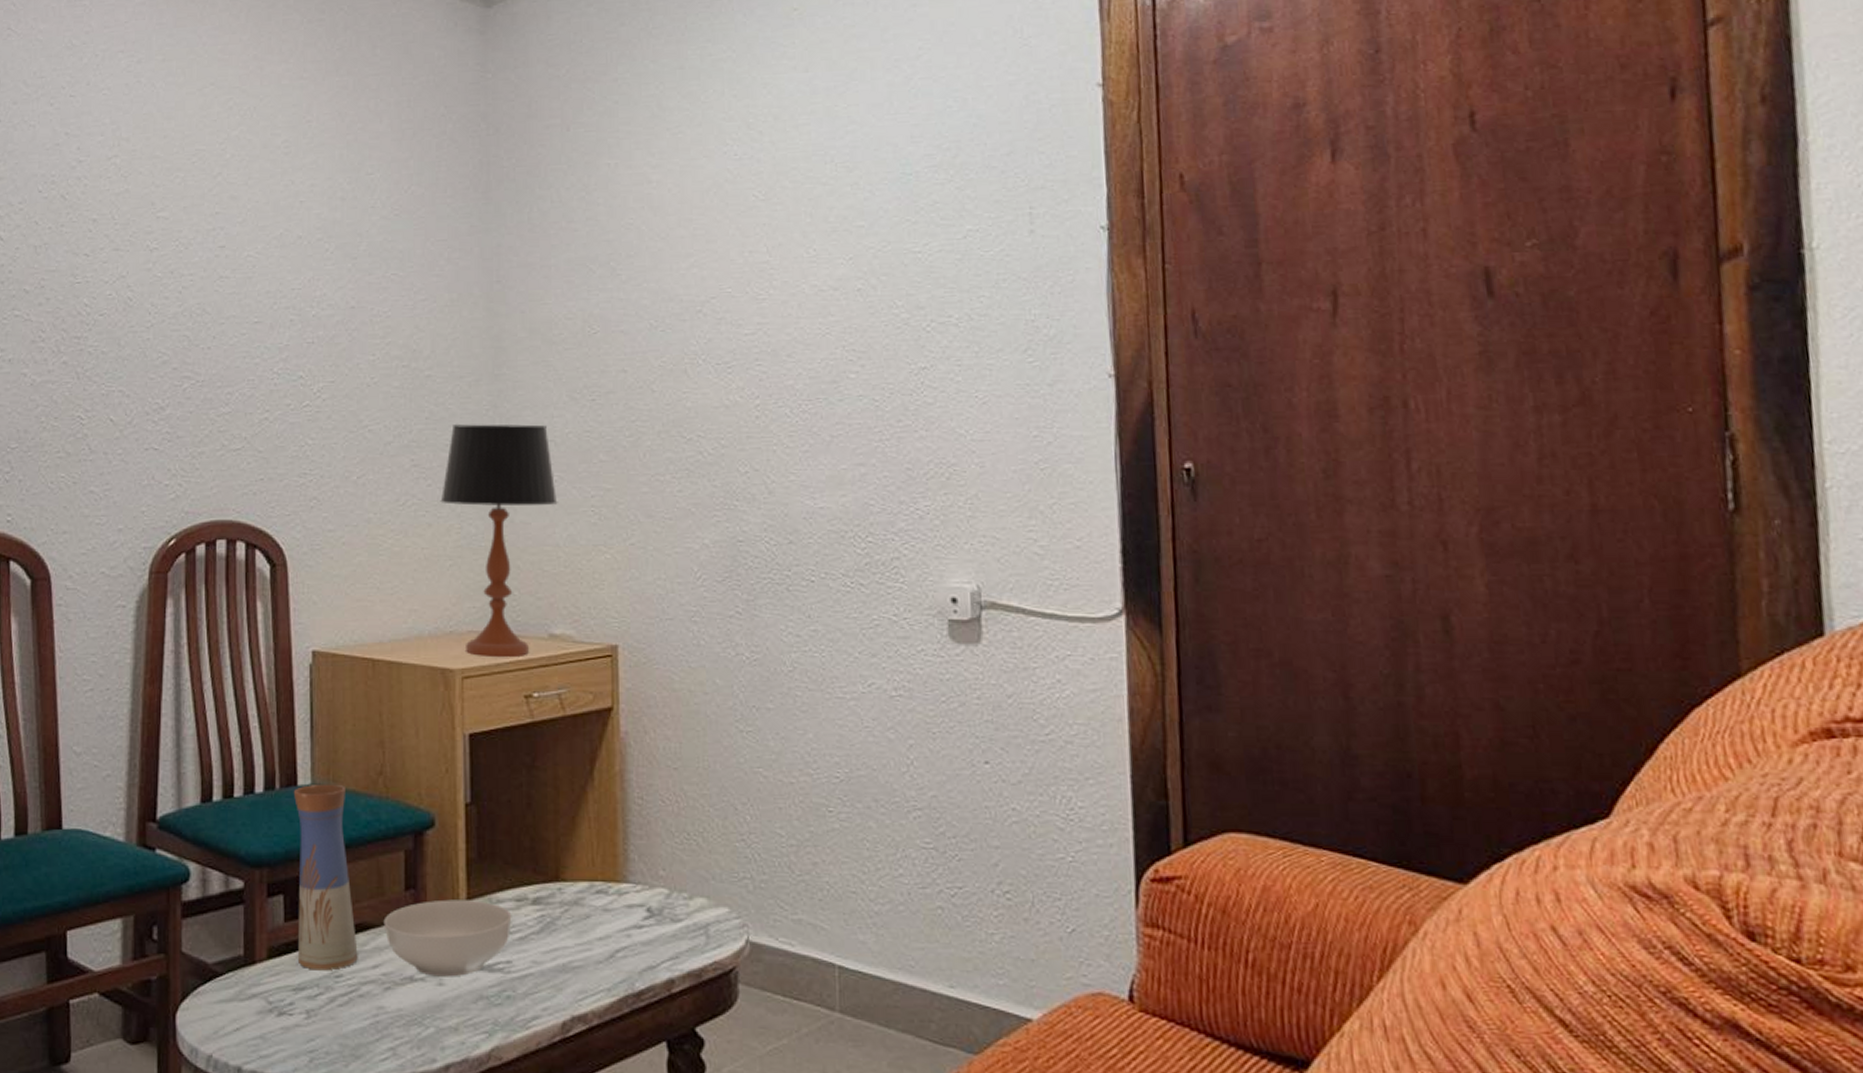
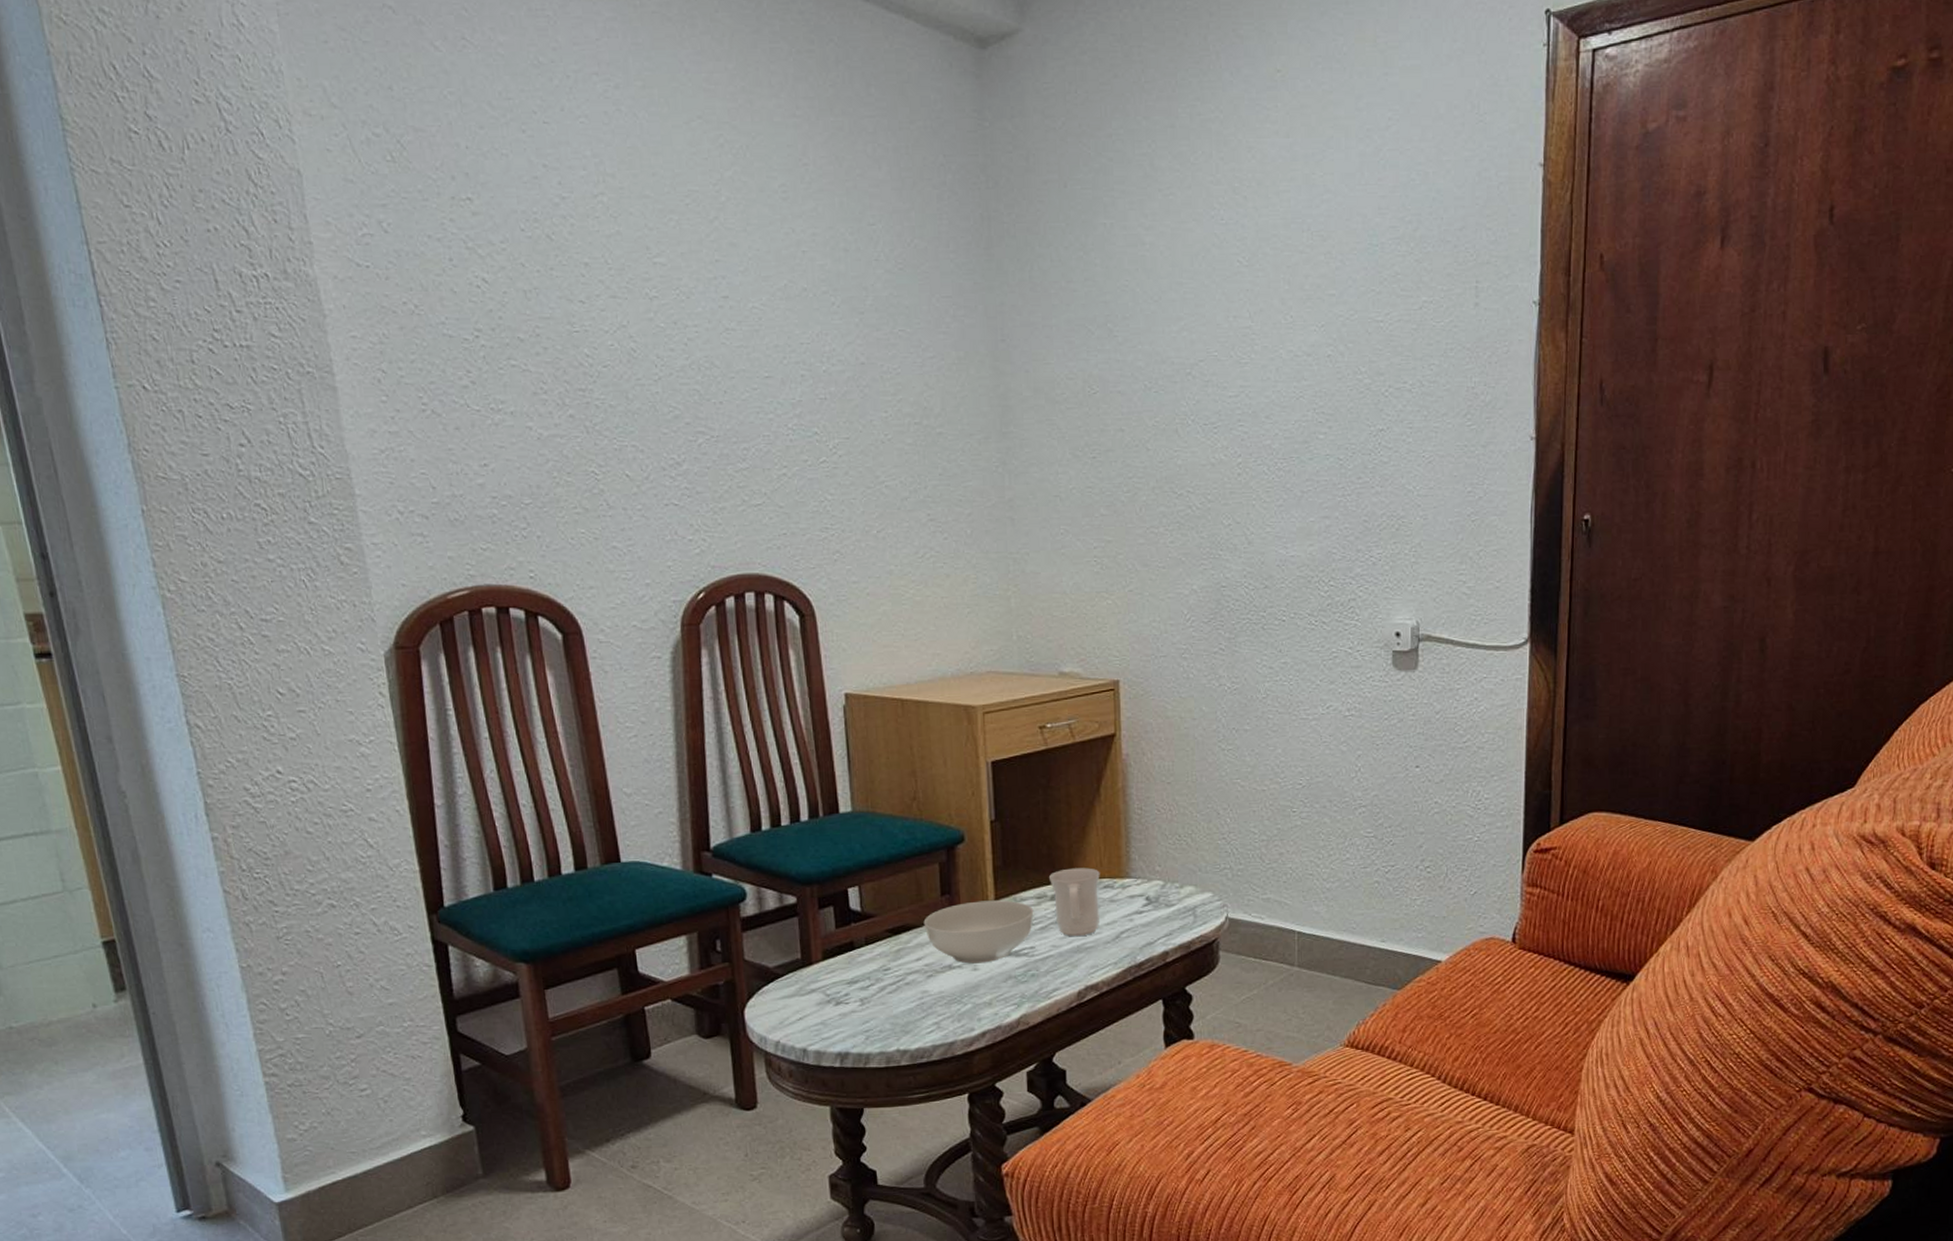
vase: present [293,784,358,971] -> none [835,810,903,966]
table lamp: present [440,424,558,658] -> none [956,480,1064,695]
mug: none [530,866,592,953] -> present [1048,868,1100,937]

